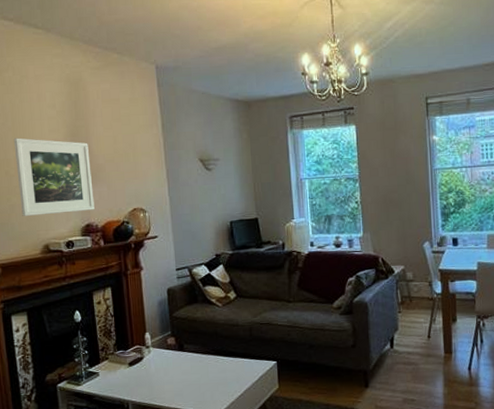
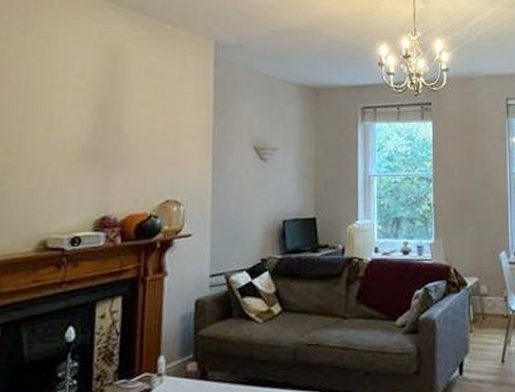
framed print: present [13,138,95,216] -> none [17,109,120,204]

